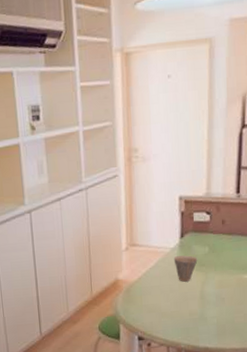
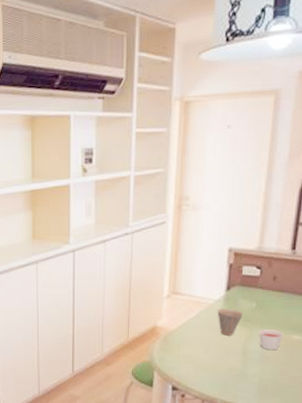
candle: none [213,271,236,291] -> present [259,329,283,350]

